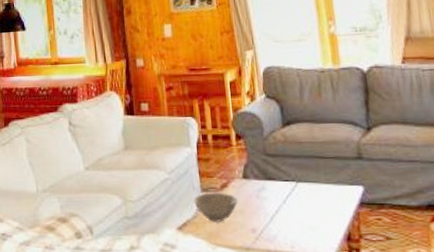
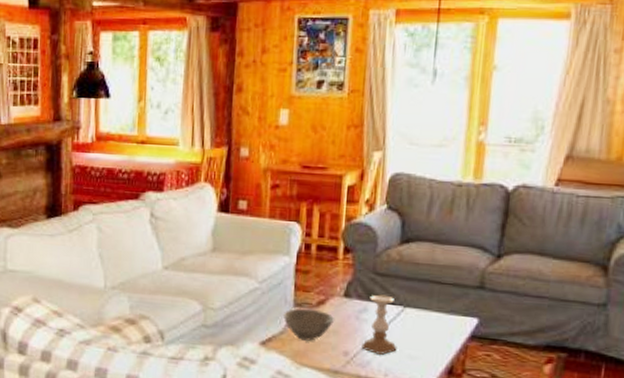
candle holder: none [265,173,298,228] -> present [361,294,397,355]

